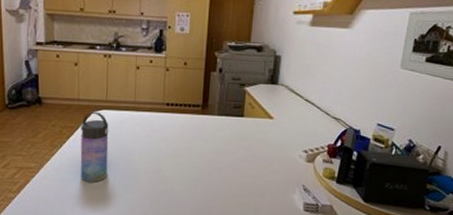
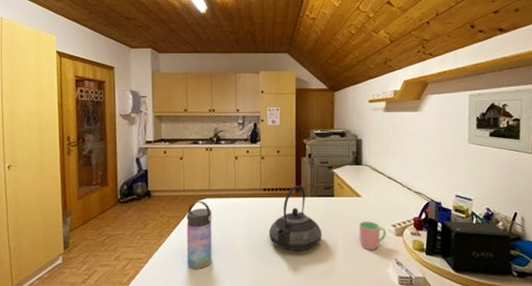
teapot: none [169,102,228,172] -> present [268,185,322,252]
cup: none [267,144,297,176] -> present [358,221,387,251]

